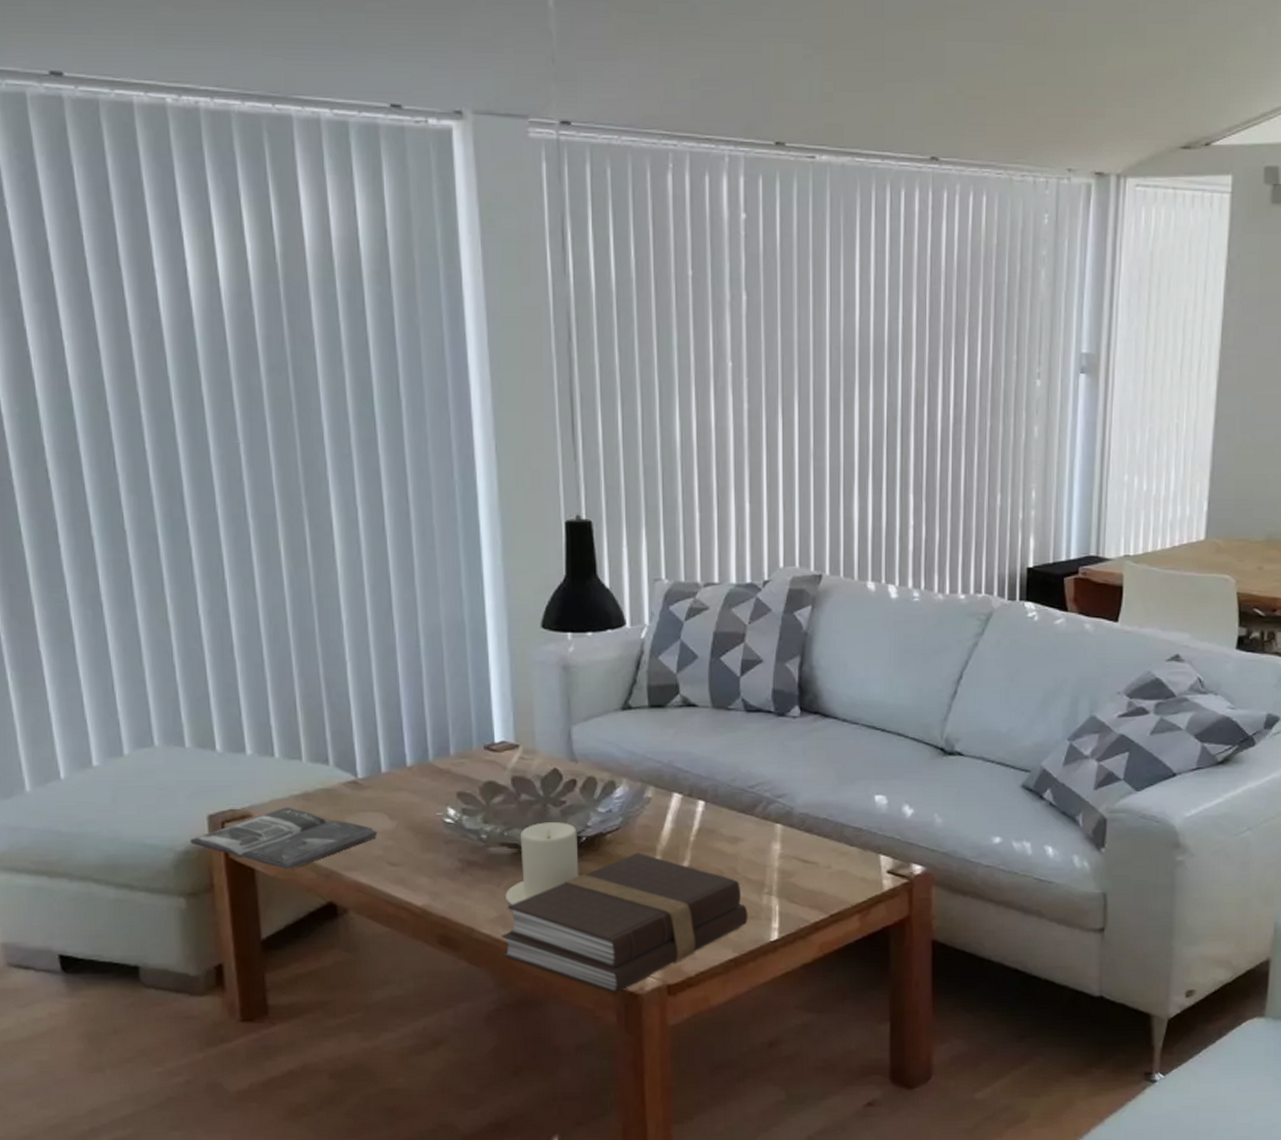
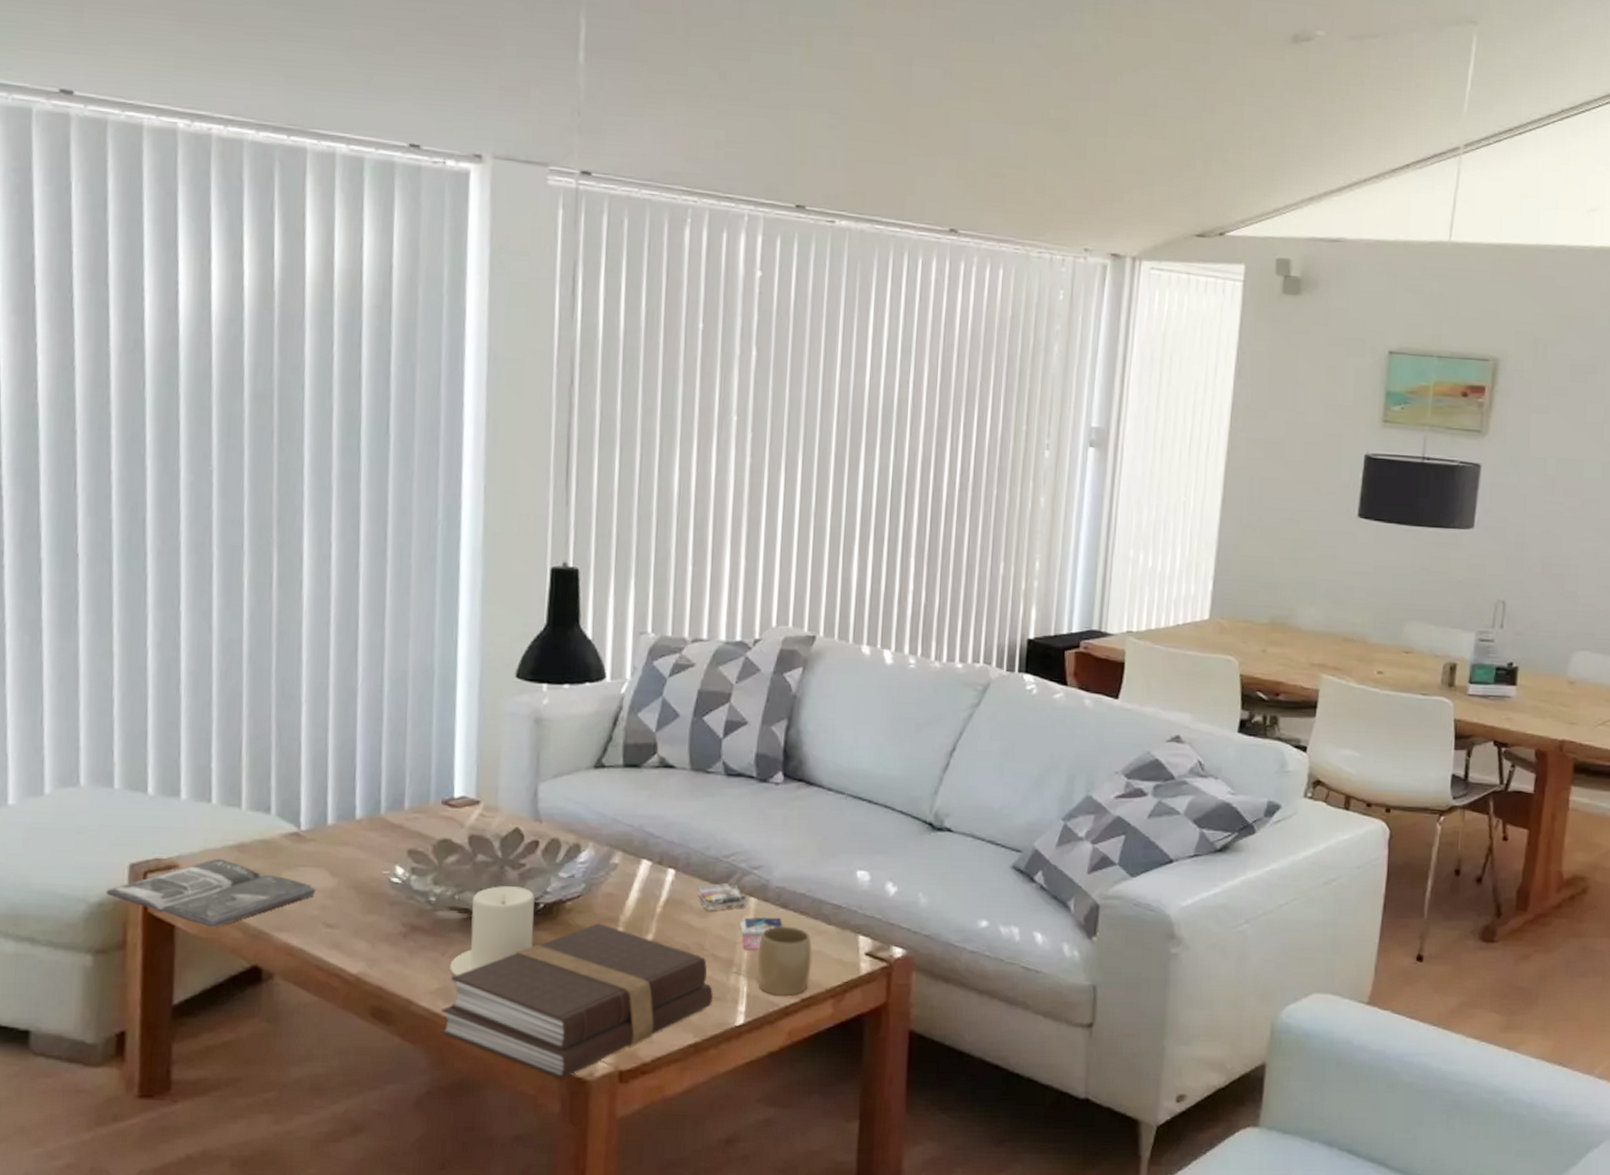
magazine: none [726,812,809,873] -> present [697,883,783,951]
mug: none [786,849,837,912] -> present [756,926,812,996]

